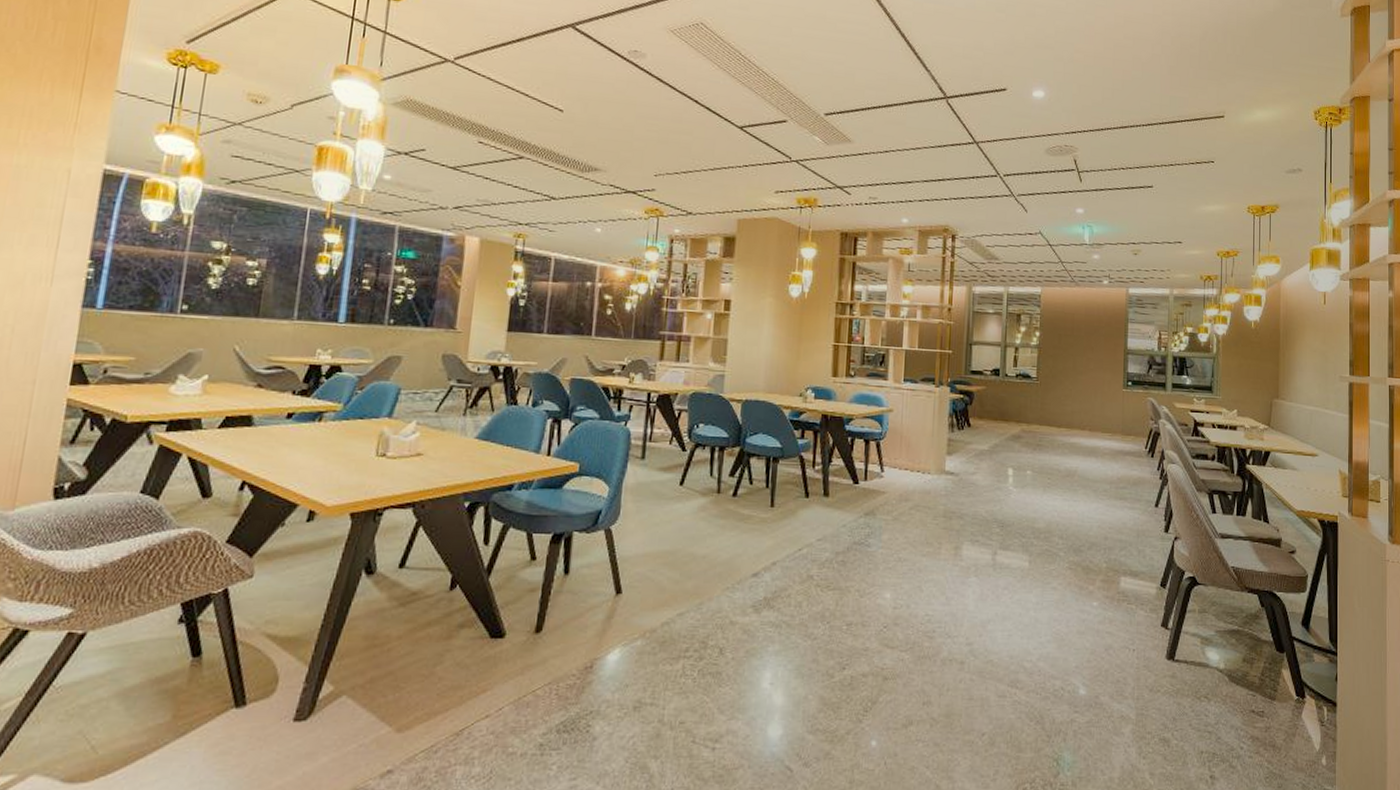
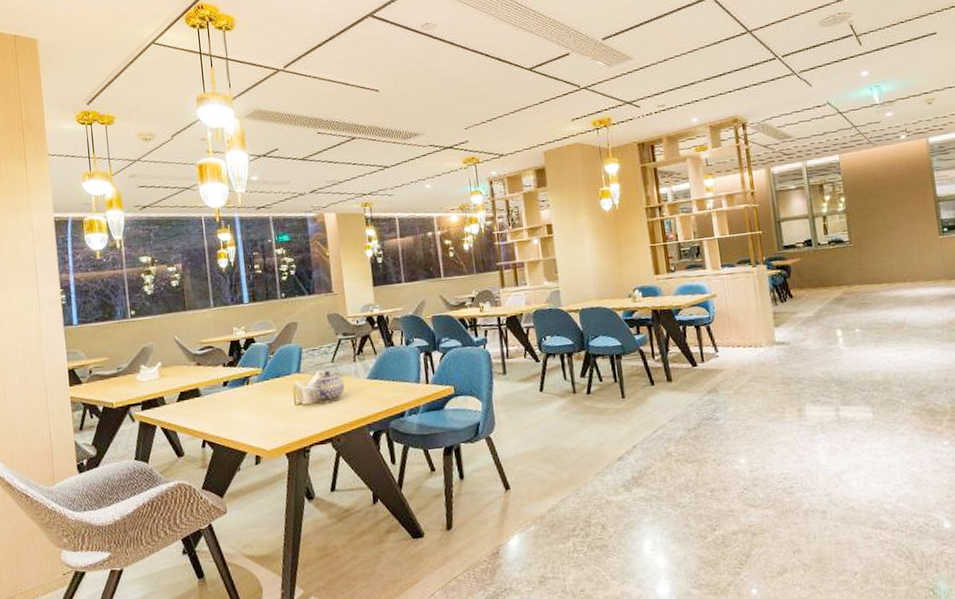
teapot: none [401,421,446,459] -> present [311,371,345,403]

